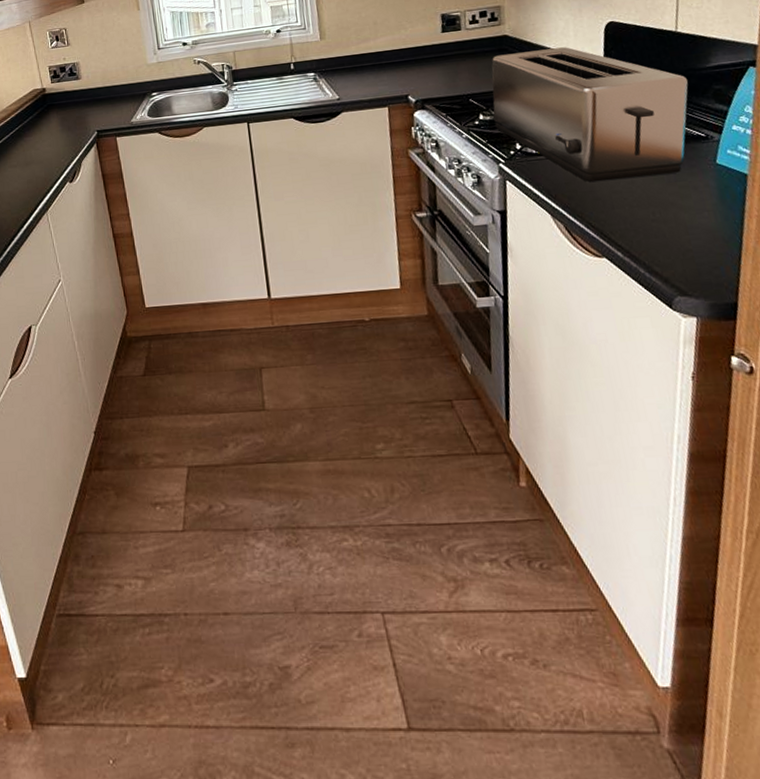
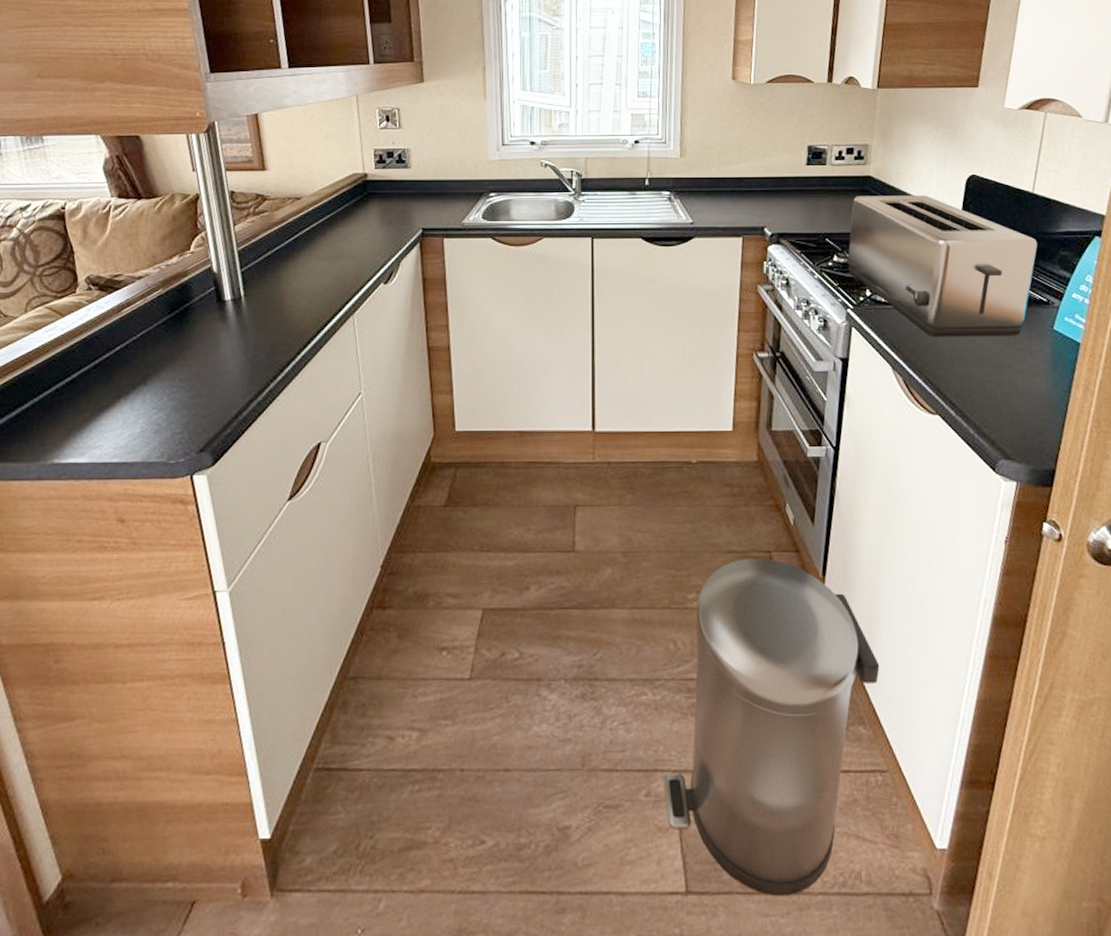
pedal bin: none [373,407,576,732] -> present [663,558,880,895]

